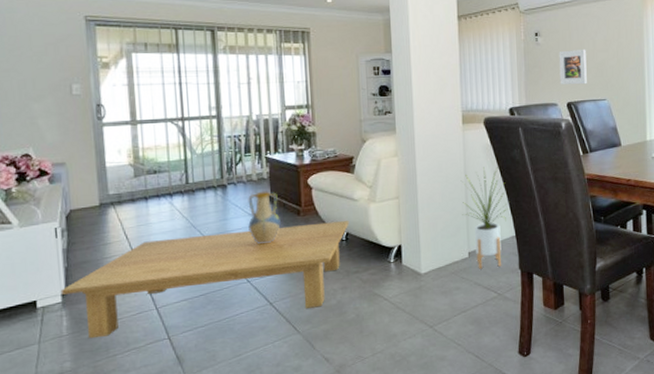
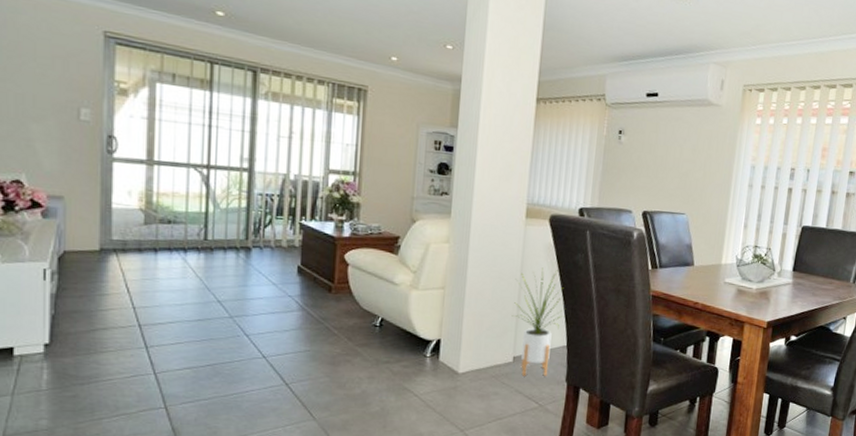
coffee table: present [60,221,349,339] -> none [43,298,386,398]
vase: present [248,191,281,245] -> none [271,260,308,319]
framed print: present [559,50,587,85] -> none [638,154,672,195]

